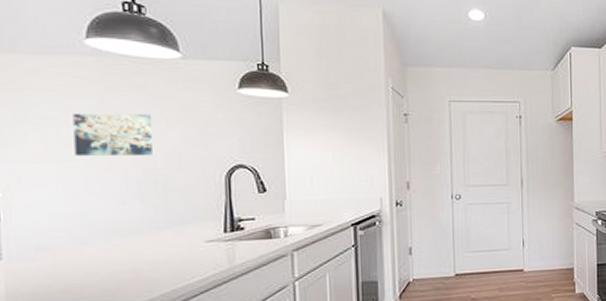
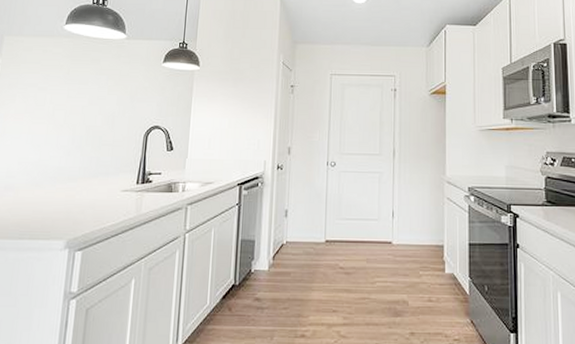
wall art: present [73,114,153,157] -> none [43,82,98,117]

